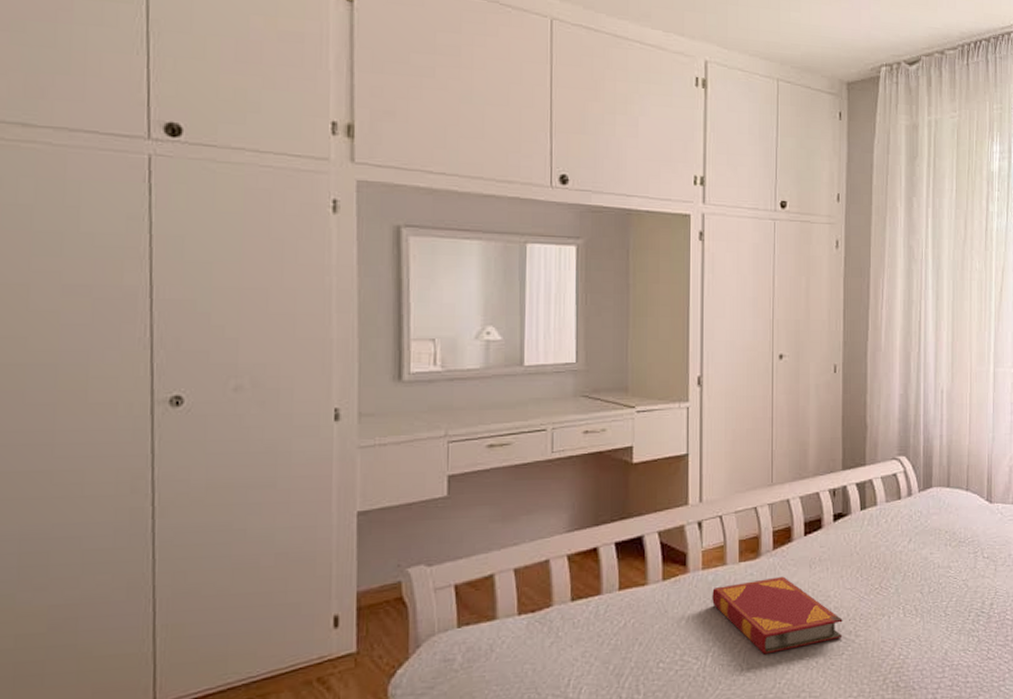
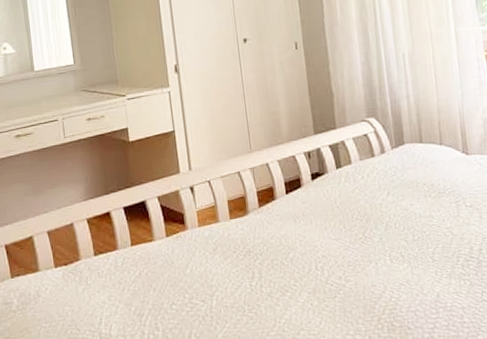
hardback book: present [712,576,843,655] -> none [210,230,333,298]

